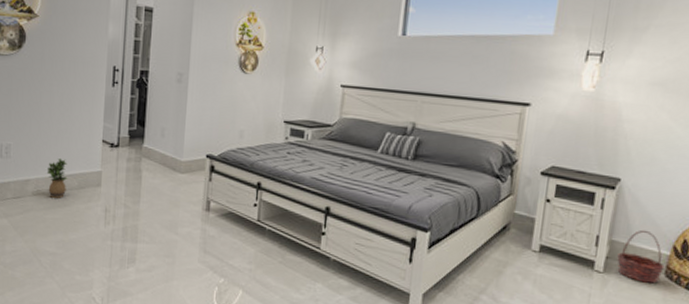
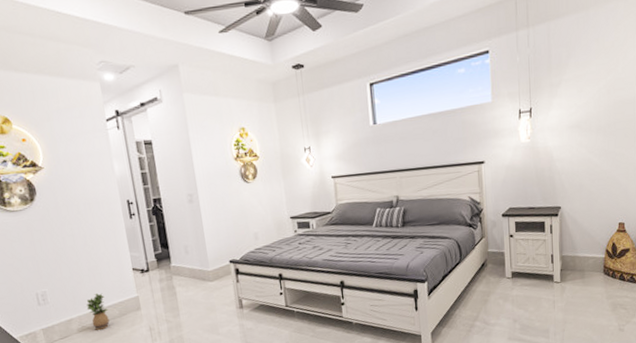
basket: present [617,229,665,284] -> none [569,242,603,283]

